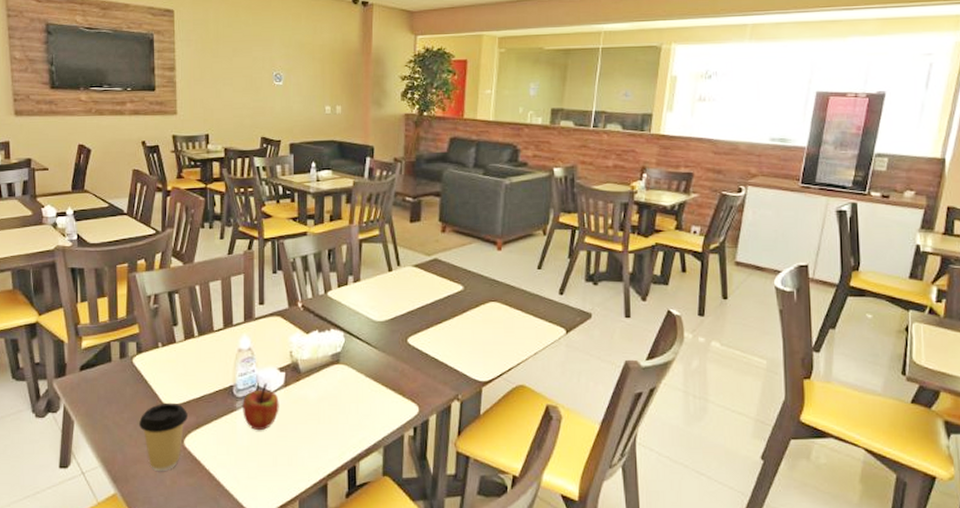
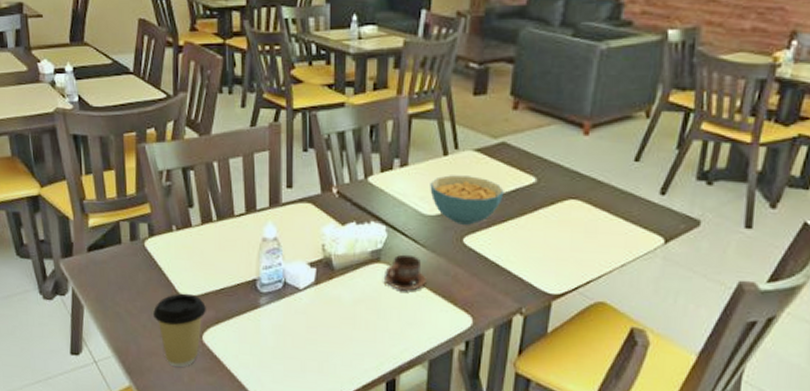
apple: present [242,383,279,430] -> none [267,279,309,331]
cup: none [344,355,379,388] -> present [385,254,426,292]
cereal bowl: none [379,287,438,328] -> present [430,175,504,225]

